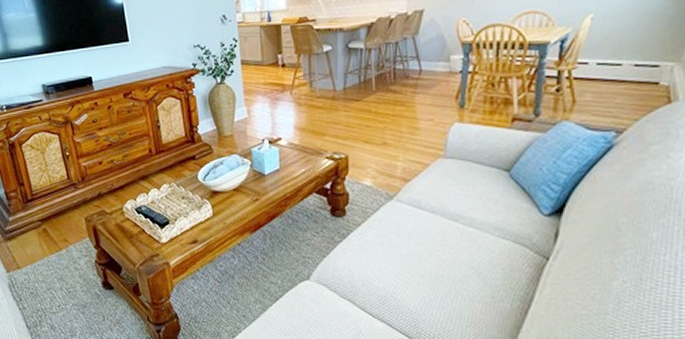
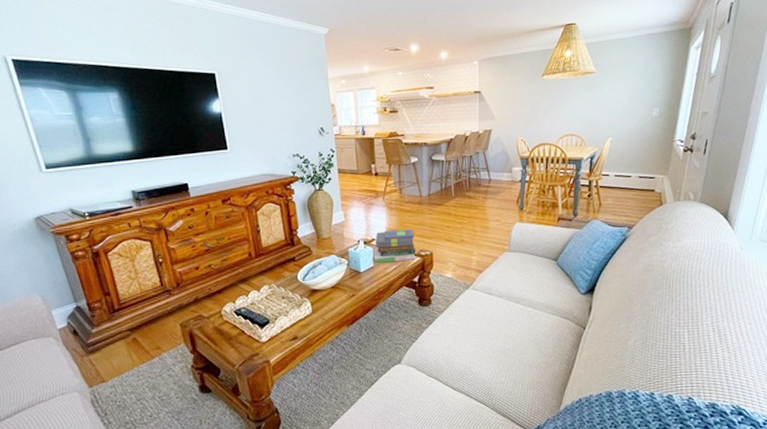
books: none [279,128,328,165] -> present [373,229,416,263]

